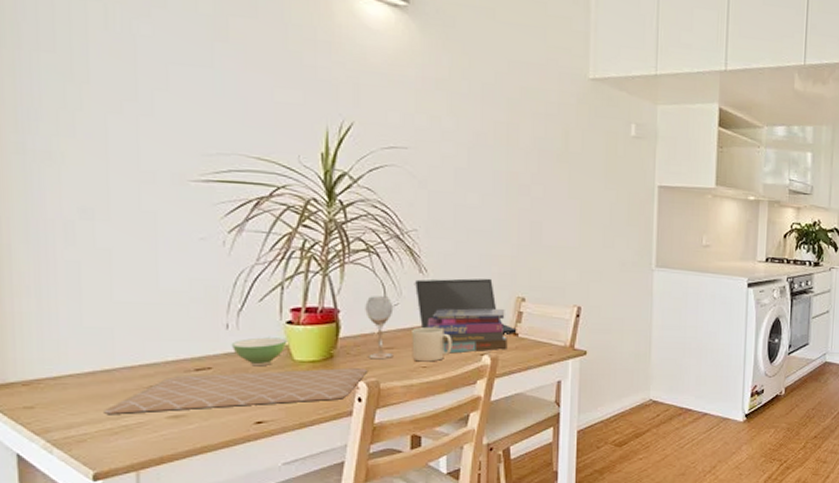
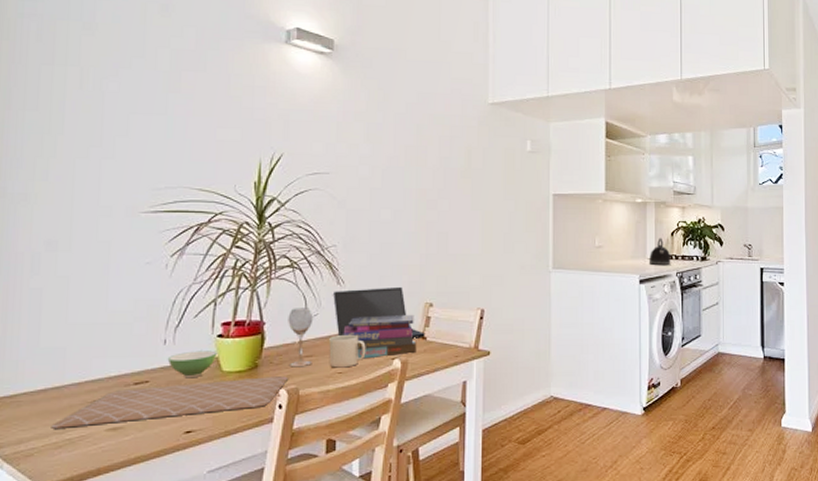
kettle: none [758,239,783,270] -> present [648,238,671,266]

